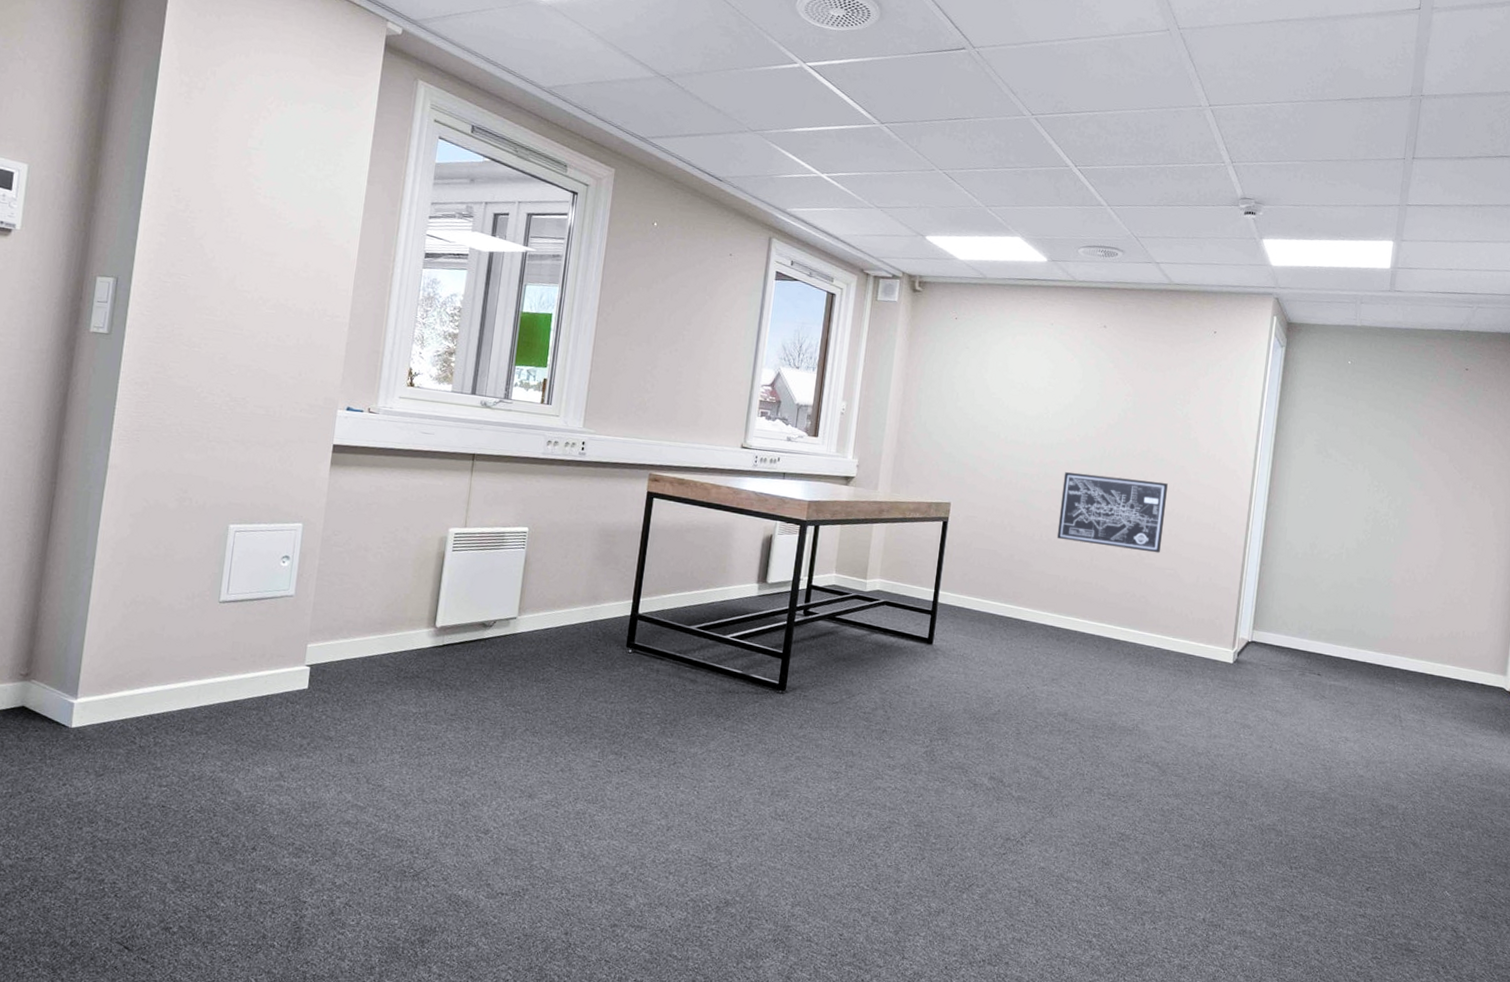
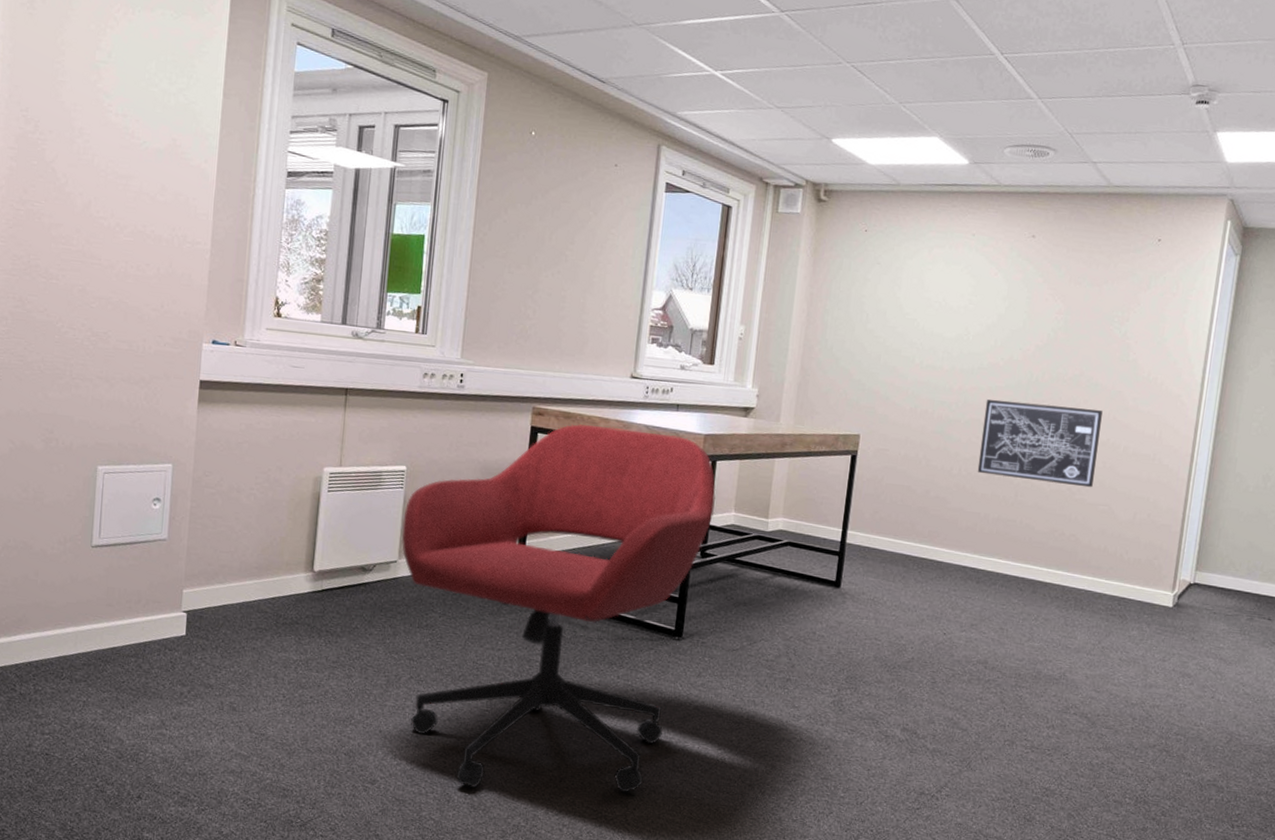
office chair: none [521,490,819,841] -> present [401,424,716,793]

